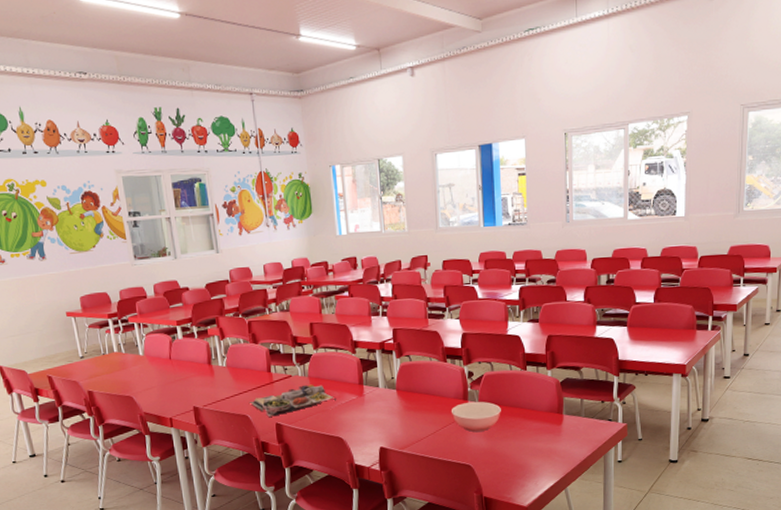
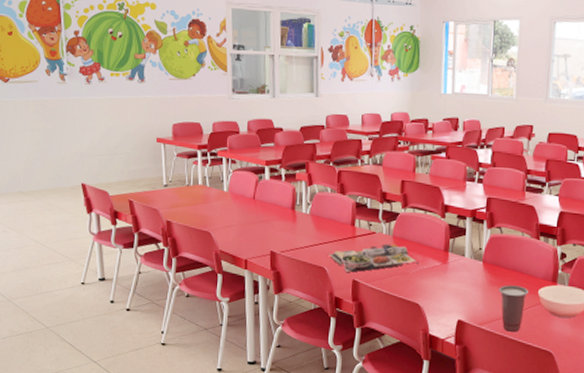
cup: none [415,407,443,452] -> present [499,285,529,332]

